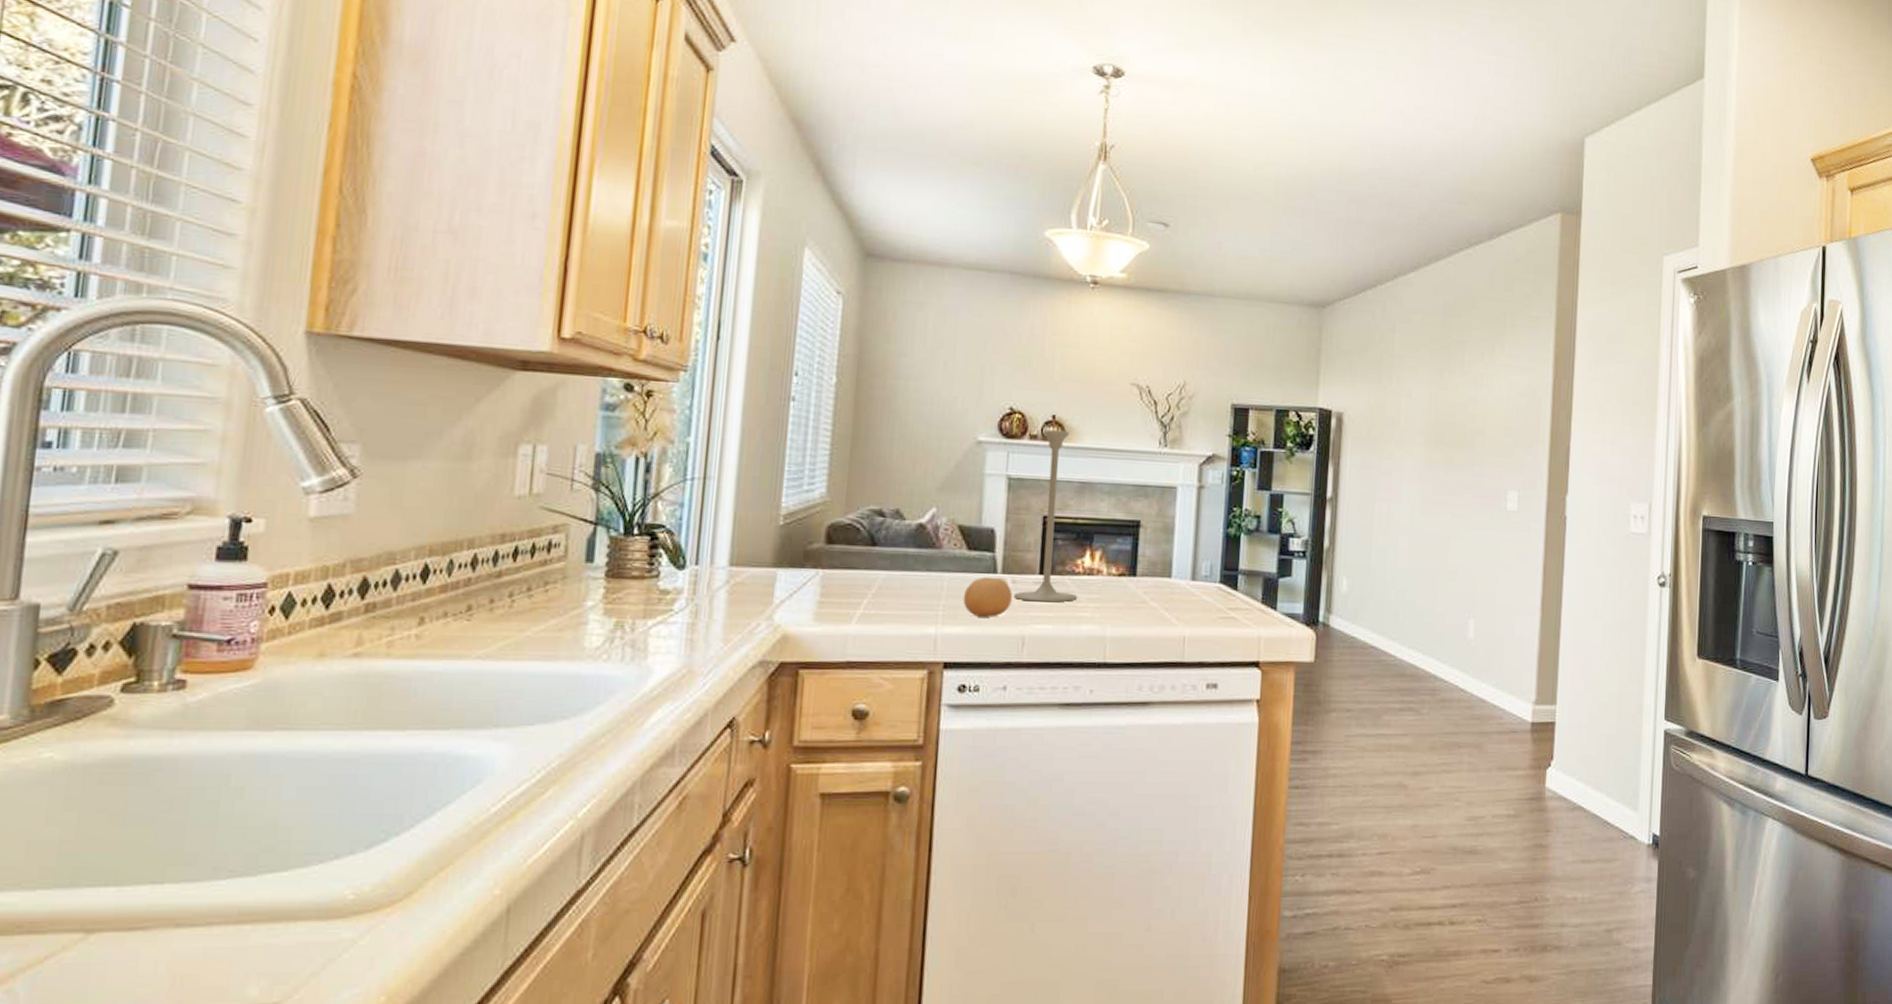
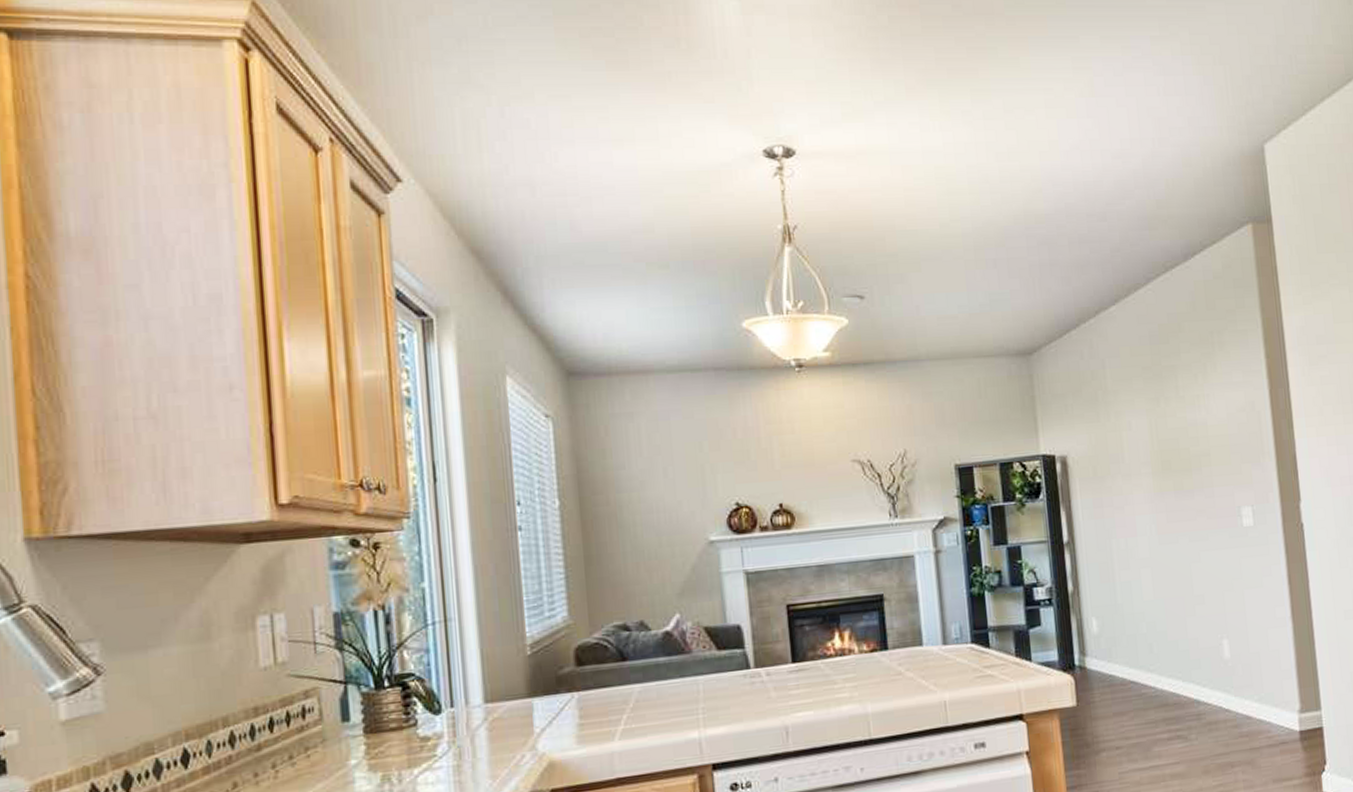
fruit: present [963,576,1013,617] -> none [720,672,770,715]
candlestick: present [1014,430,1078,603] -> none [770,517,834,691]

